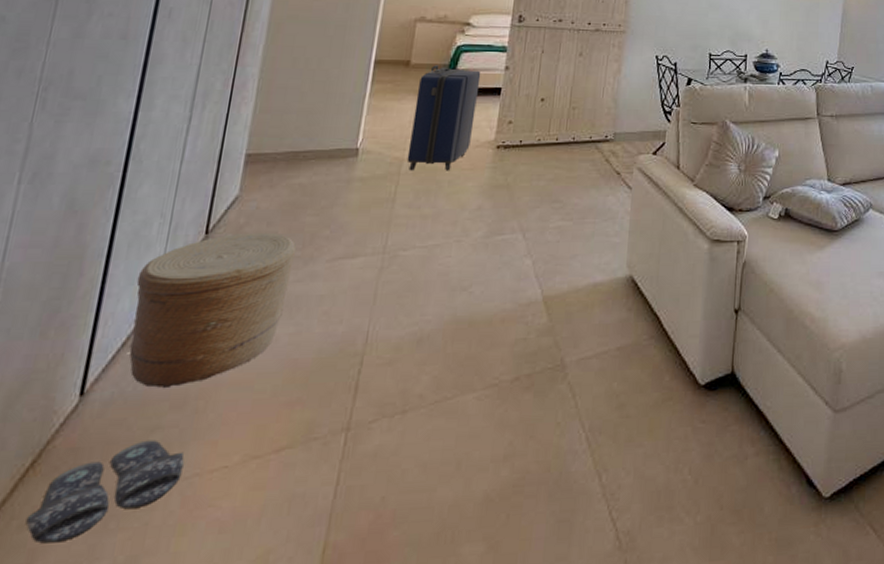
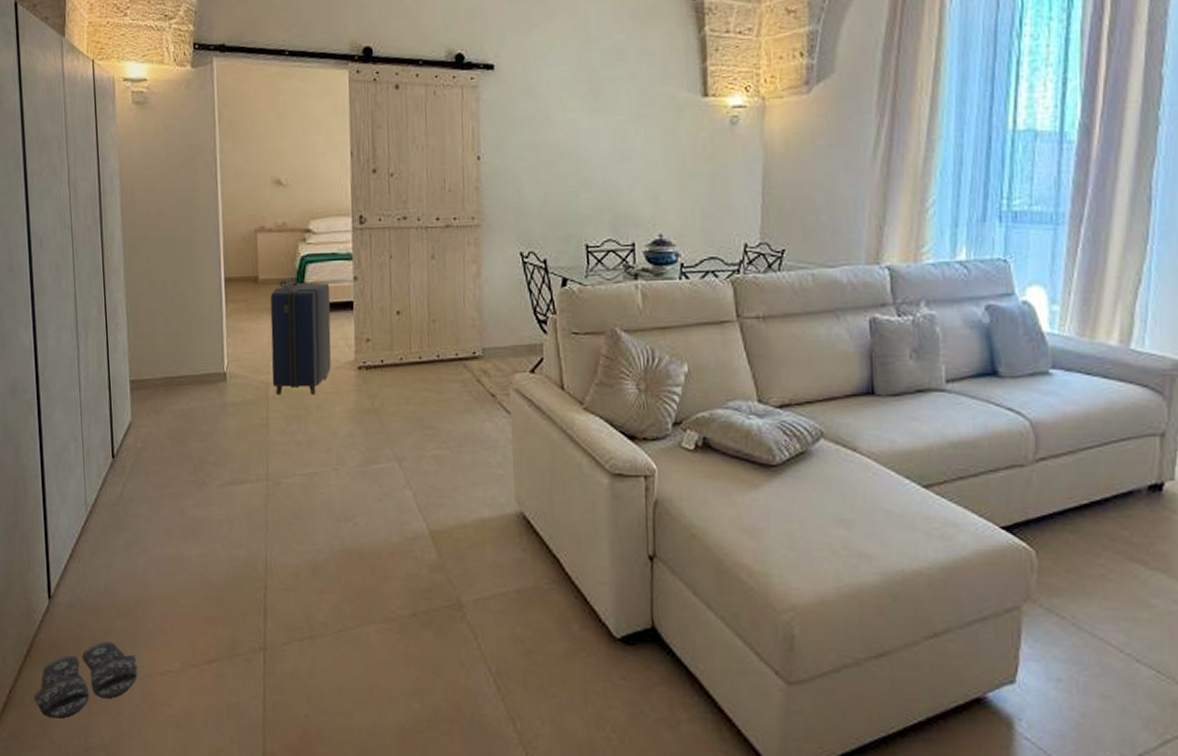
basket: present [129,232,297,388] -> none [68,457,190,597]

